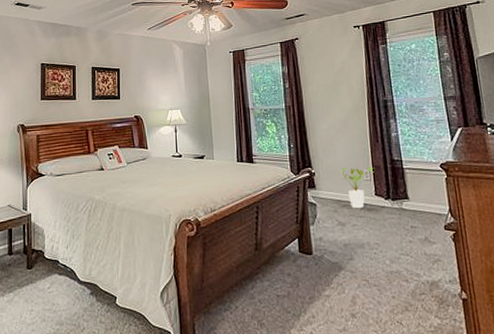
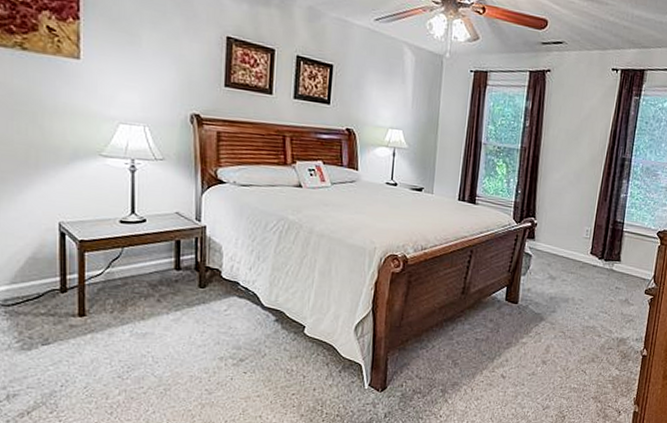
house plant: present [340,167,374,209] -> none [562,222,596,265]

